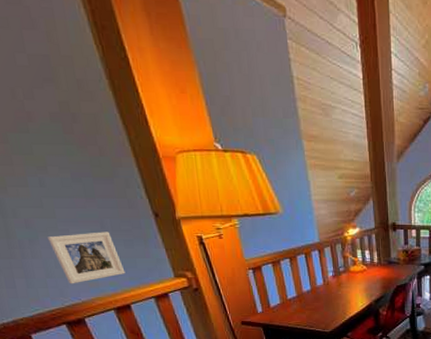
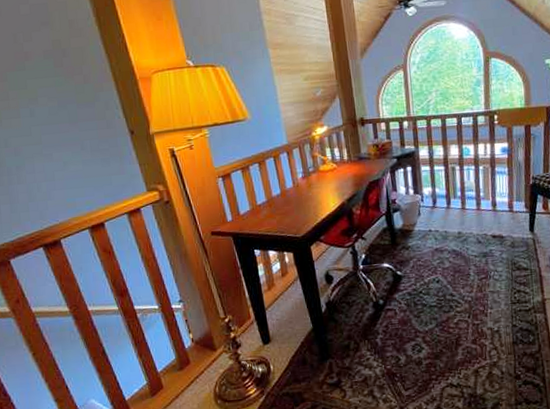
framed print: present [47,232,126,284] -> none [32,152,101,207]

